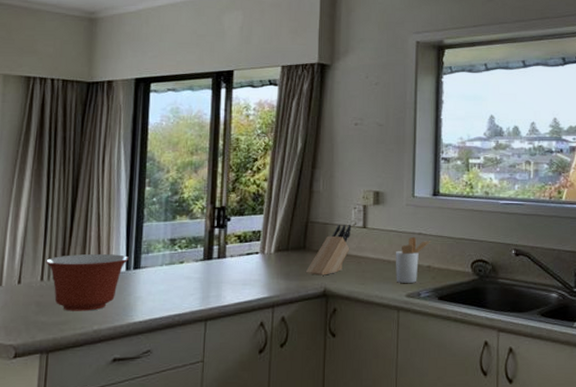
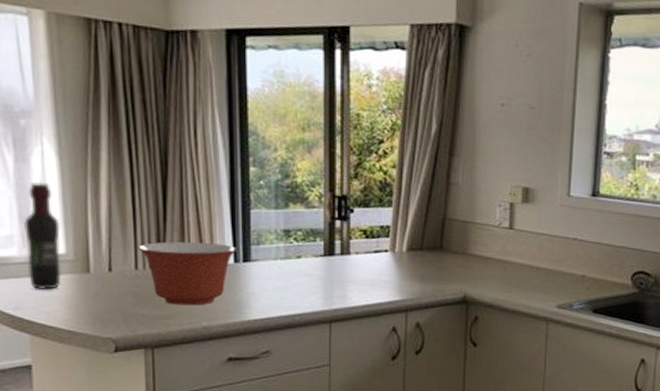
knife block: present [306,225,352,276] -> none [444,224,496,280]
utensil holder: present [395,236,431,283] -> none [545,241,587,293]

